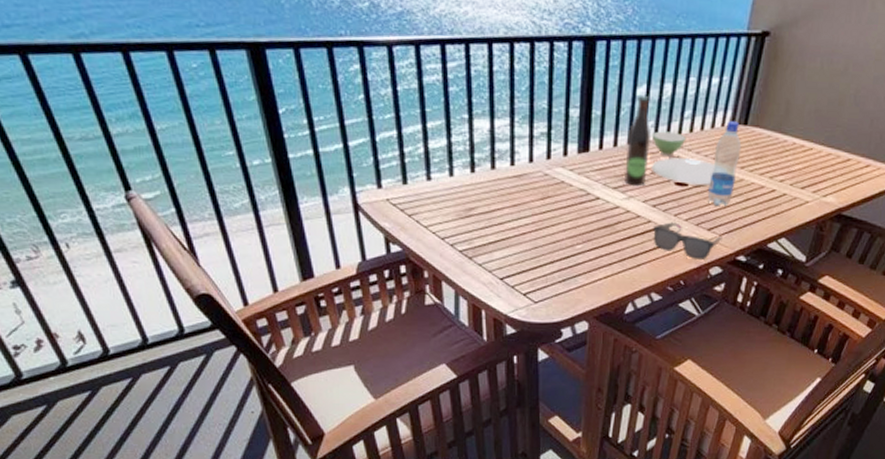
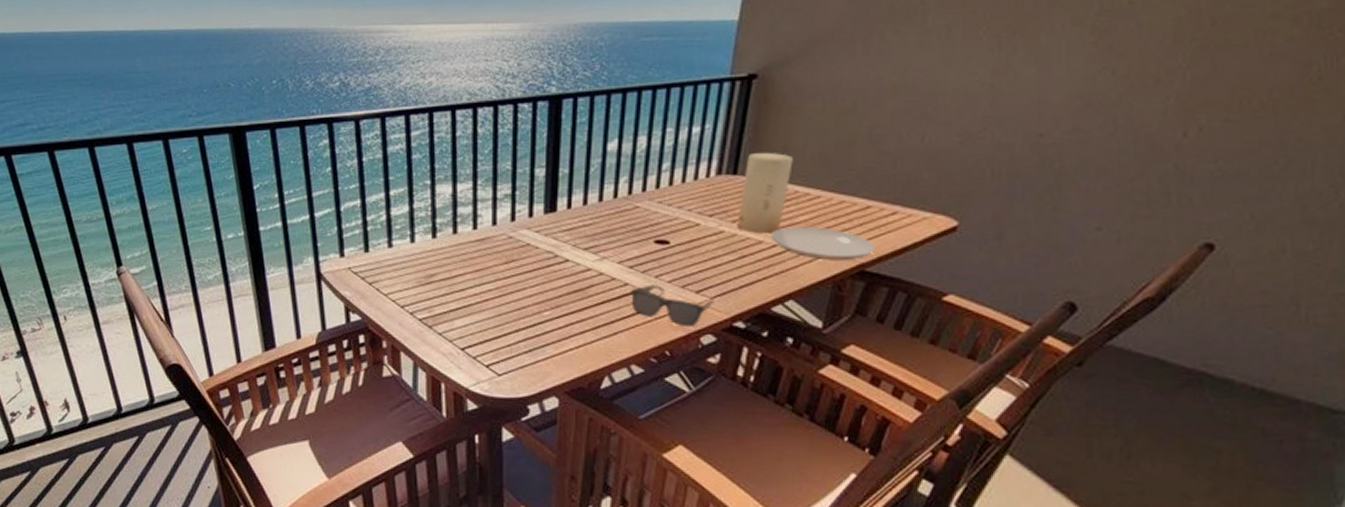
bottle: present [623,96,651,187] -> none [595,151,624,247]
bowl: present [651,131,687,156] -> none [625,186,666,212]
plate: present [652,158,714,185] -> none [627,214,700,242]
bottle: present [707,121,742,207] -> none [693,171,732,266]
candle: none [744,105,794,179] -> present [737,152,793,233]
plate: none [771,174,851,205] -> present [770,227,875,261]

